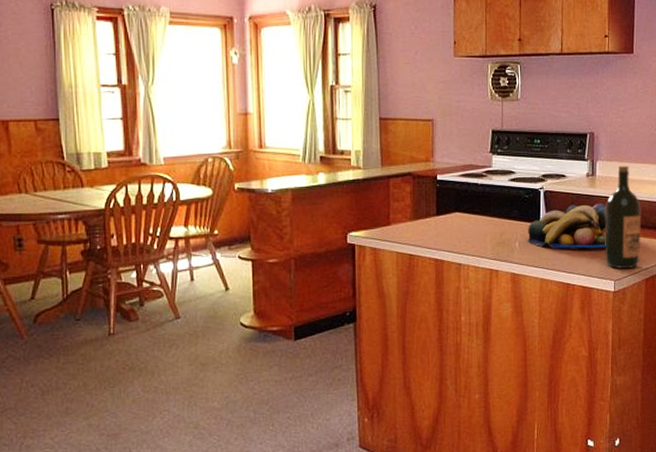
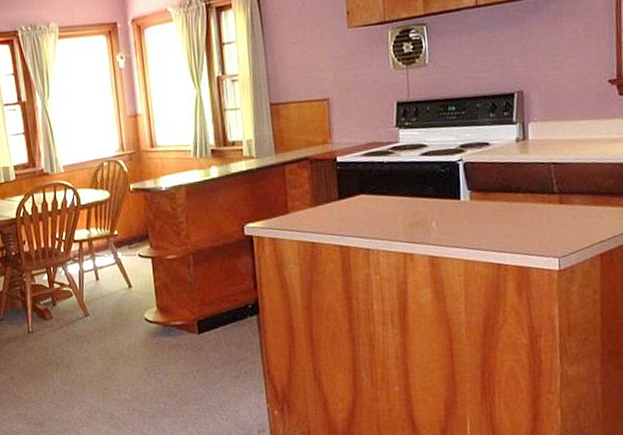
fruit bowl: present [527,203,607,249] -> none [446,170,546,226]
wine bottle: present [604,165,642,270] -> none [542,124,593,245]

